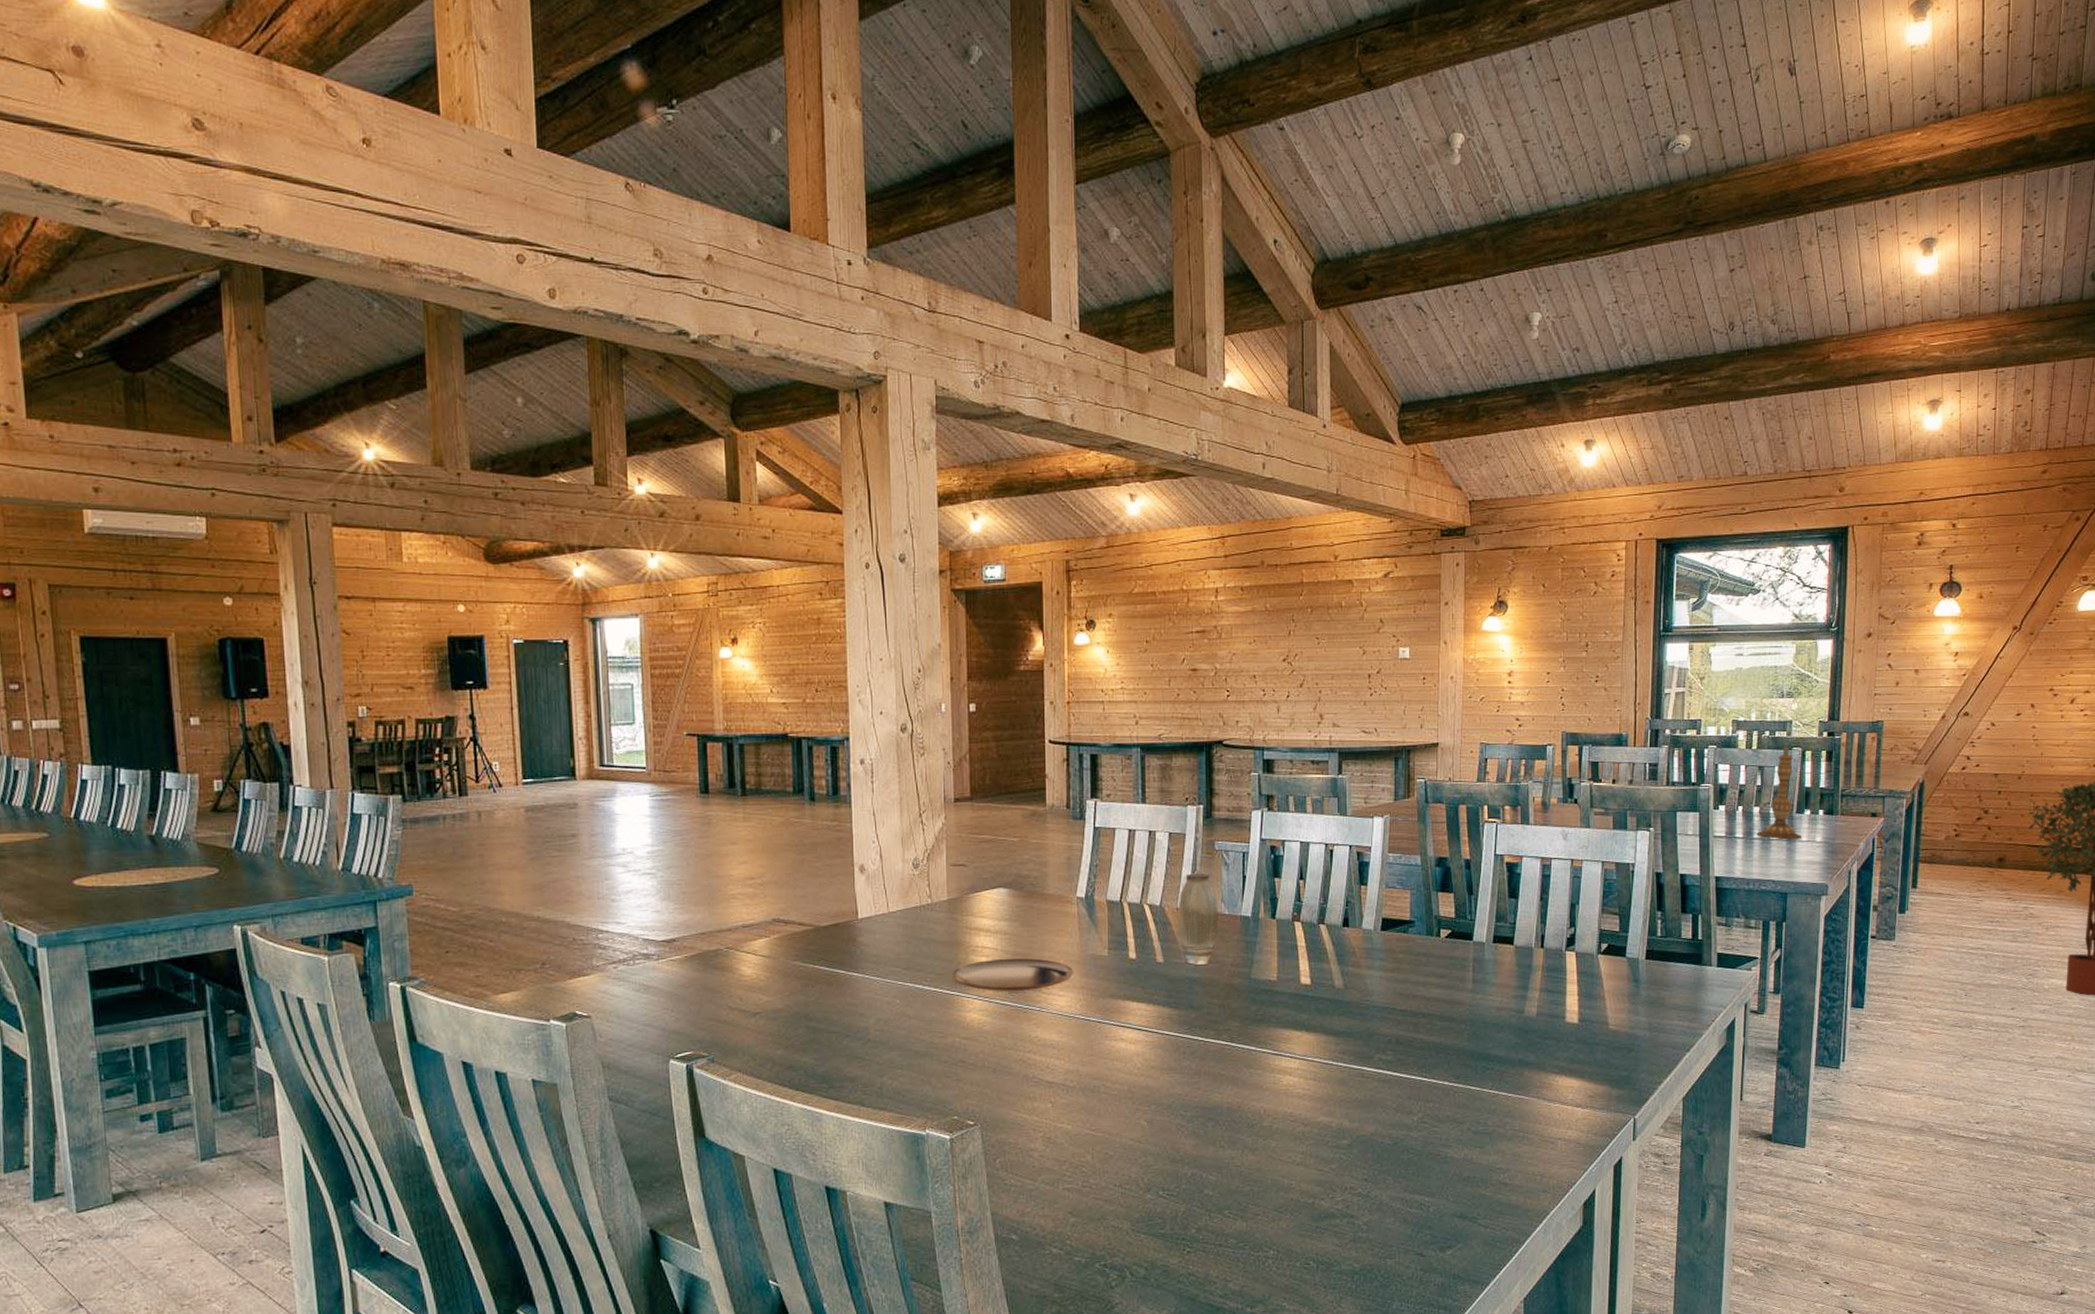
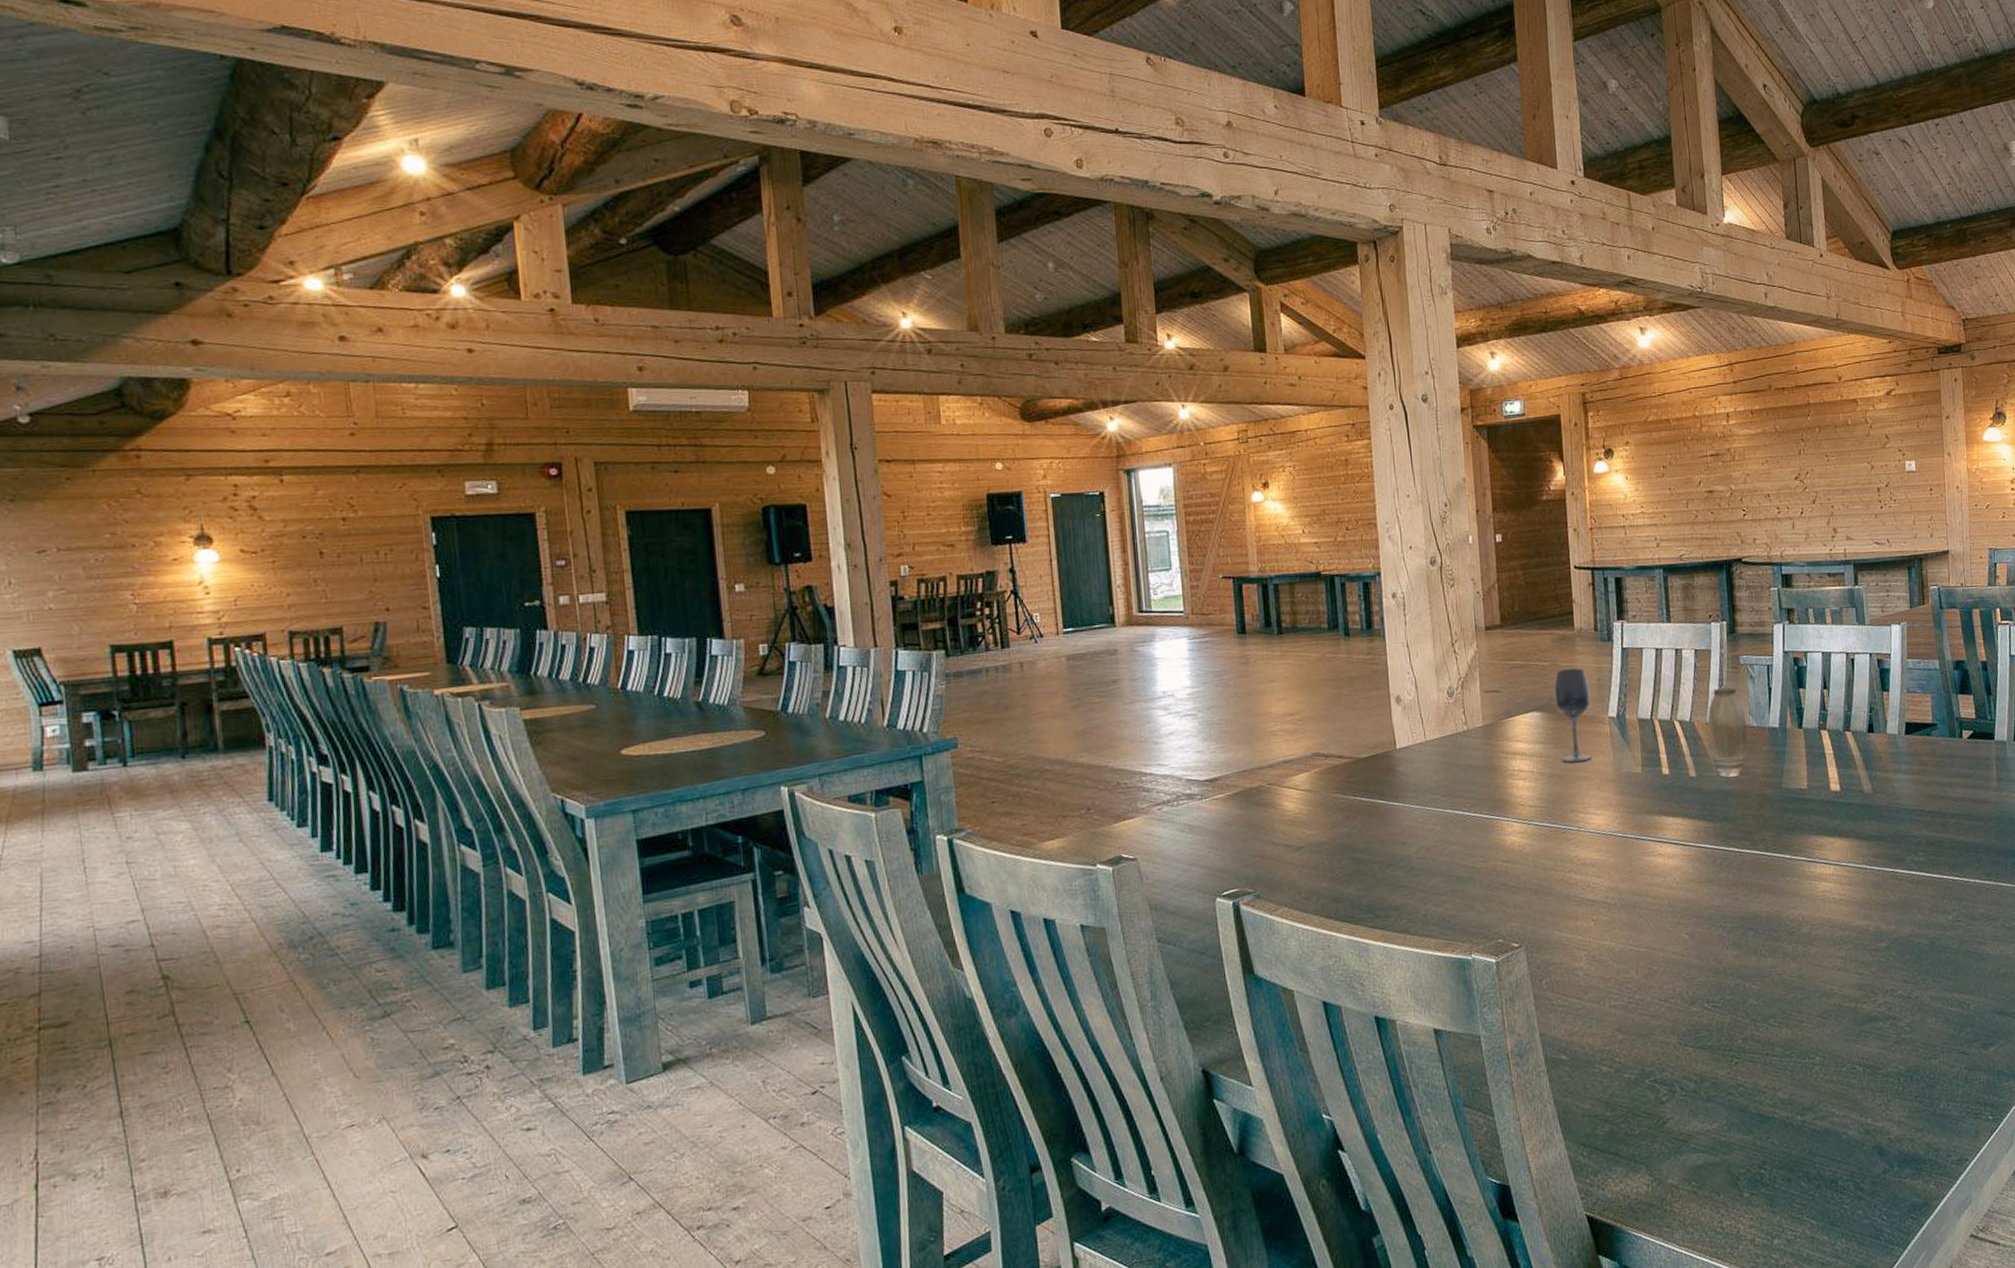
plate: present [951,957,1074,993] -> none [1490,779,1610,815]
wineglass: none [1021,846,1059,942] -> present [1554,668,1592,763]

